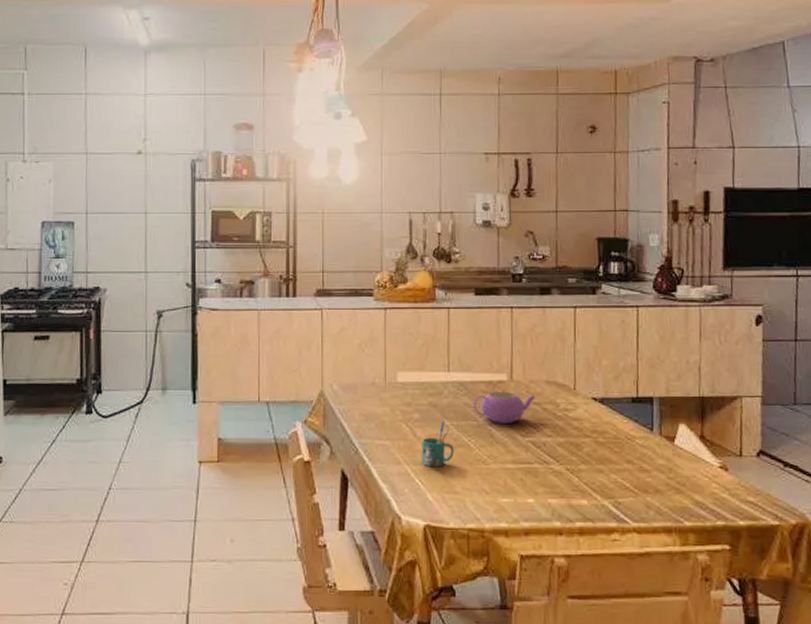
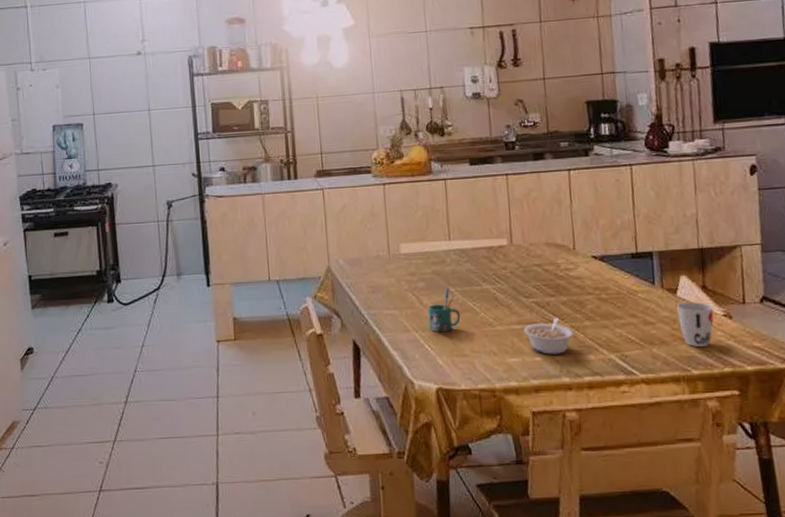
teapot: present [474,391,536,423] -> none [476,255,537,287]
legume: none [517,459,568,497] -> present [523,318,574,355]
cup: none [674,452,710,498] -> present [677,302,714,347]

